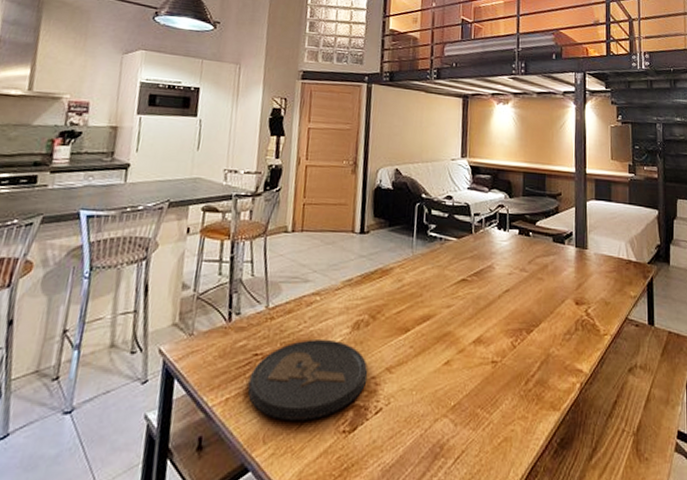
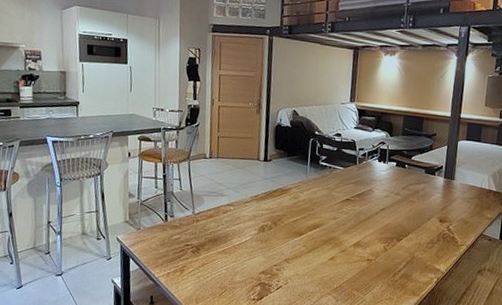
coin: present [247,338,368,421] -> none [182,237,271,291]

